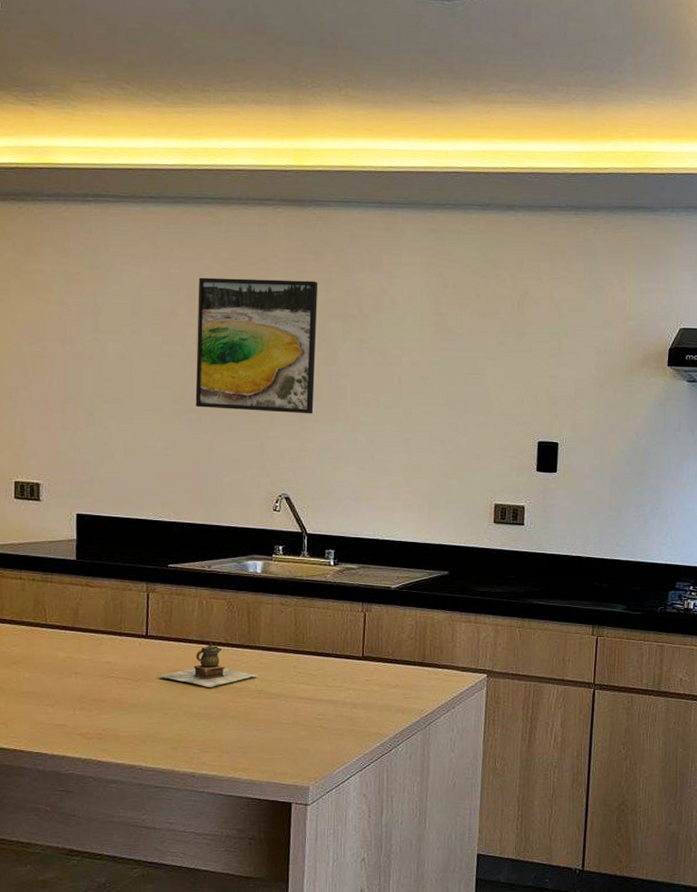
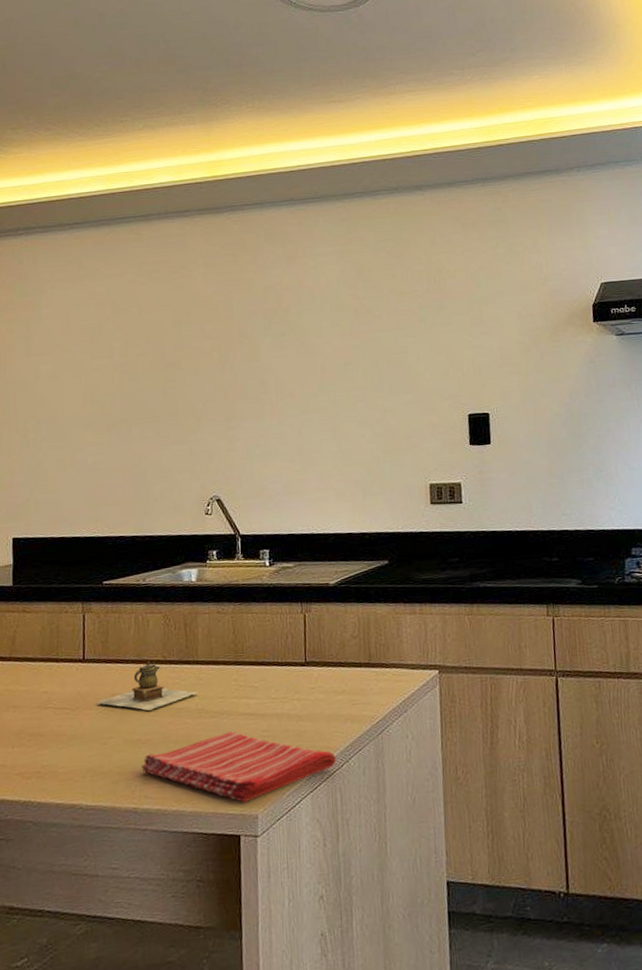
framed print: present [195,277,318,414] -> none [123,281,240,418]
dish towel: none [200,712,385,776] -> present [141,731,336,803]

